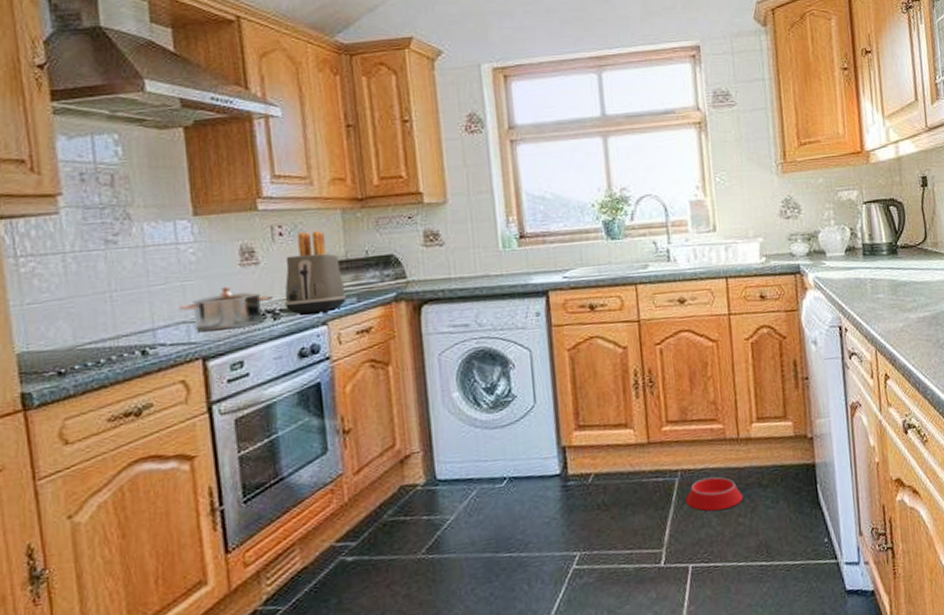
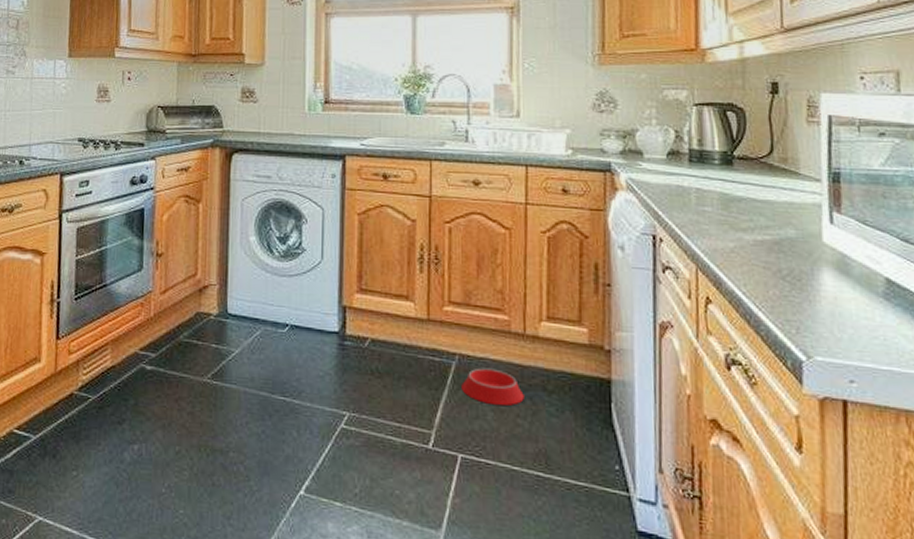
cooking pot: present [178,286,272,332] -> none [48,117,117,153]
toaster: present [284,231,346,315] -> none [125,79,173,150]

